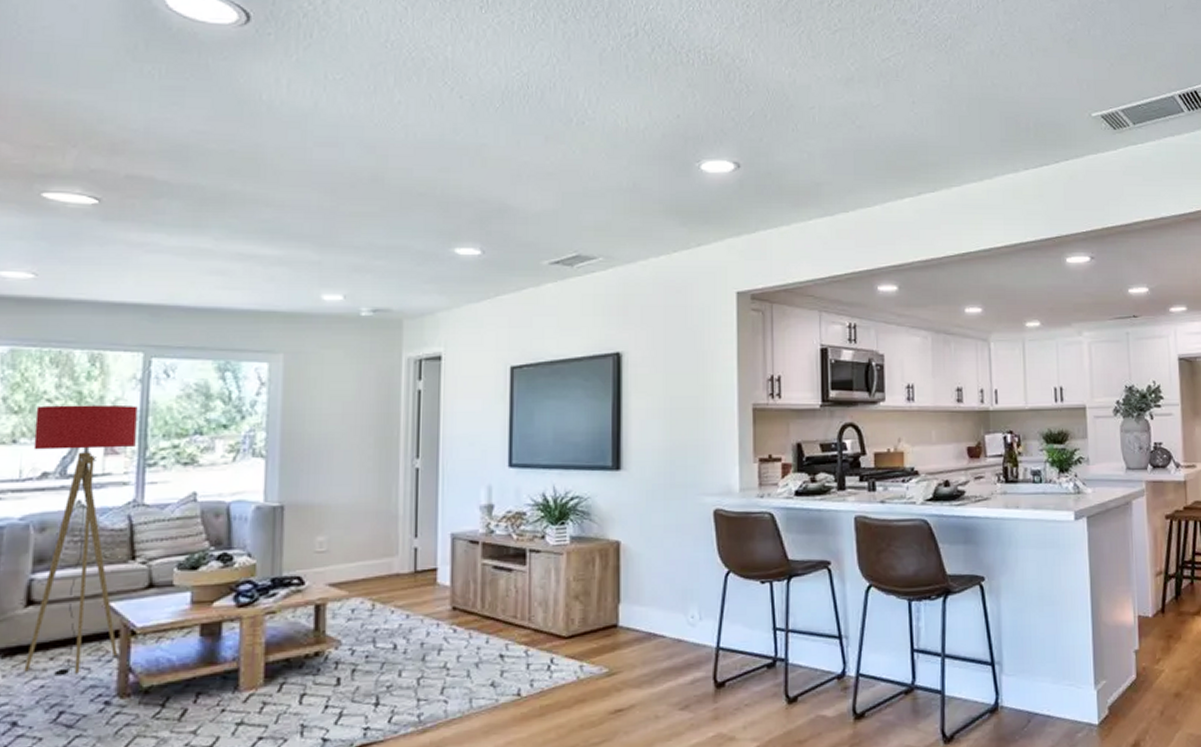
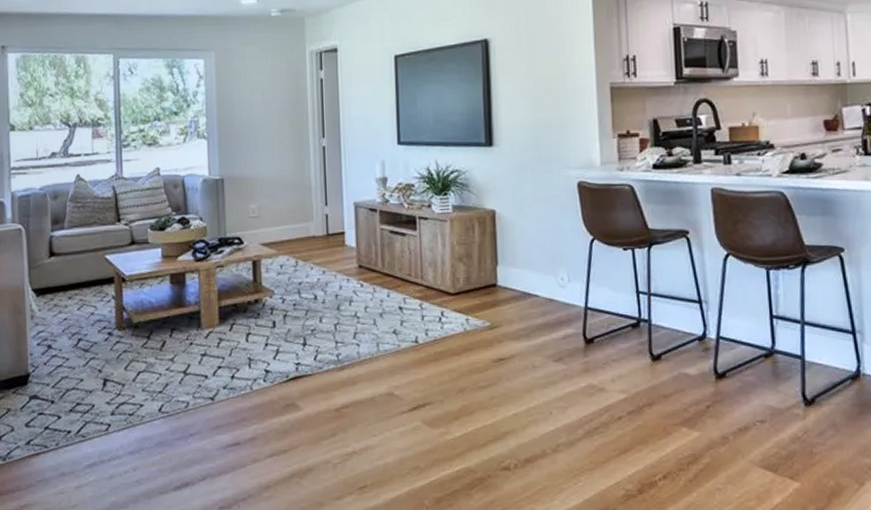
floor lamp: present [24,404,138,675] -> none [43,97,115,311]

